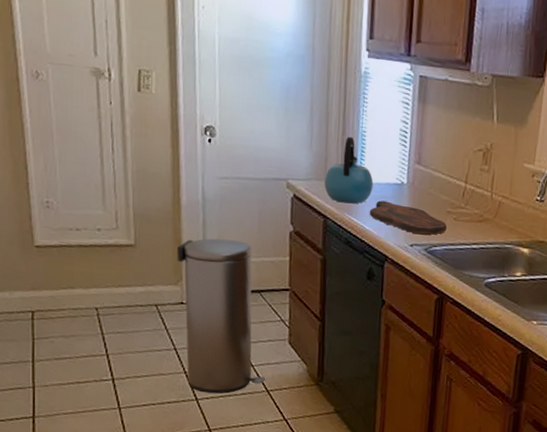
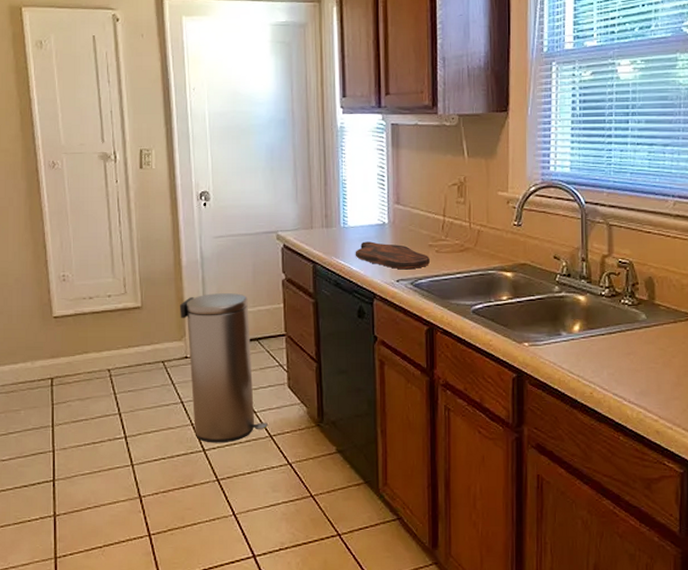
kettle: present [324,136,374,204] -> none [311,186,357,248]

